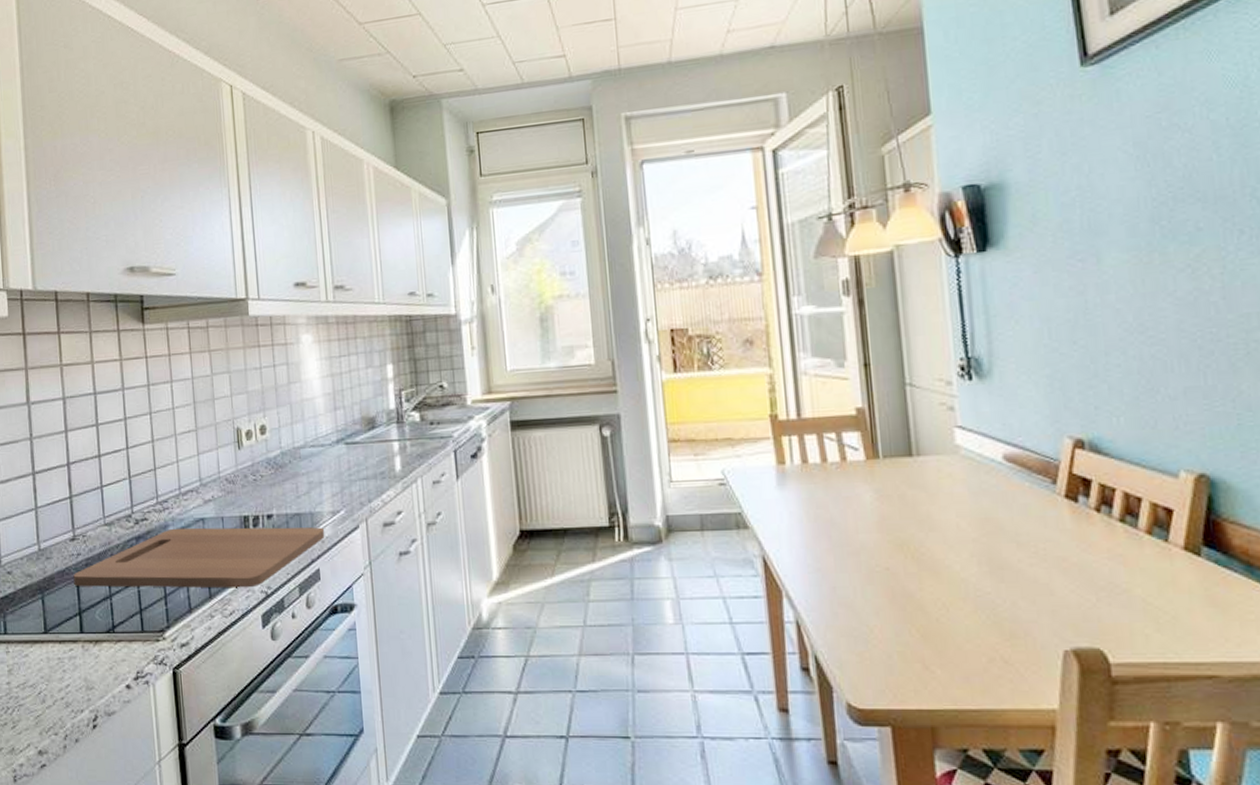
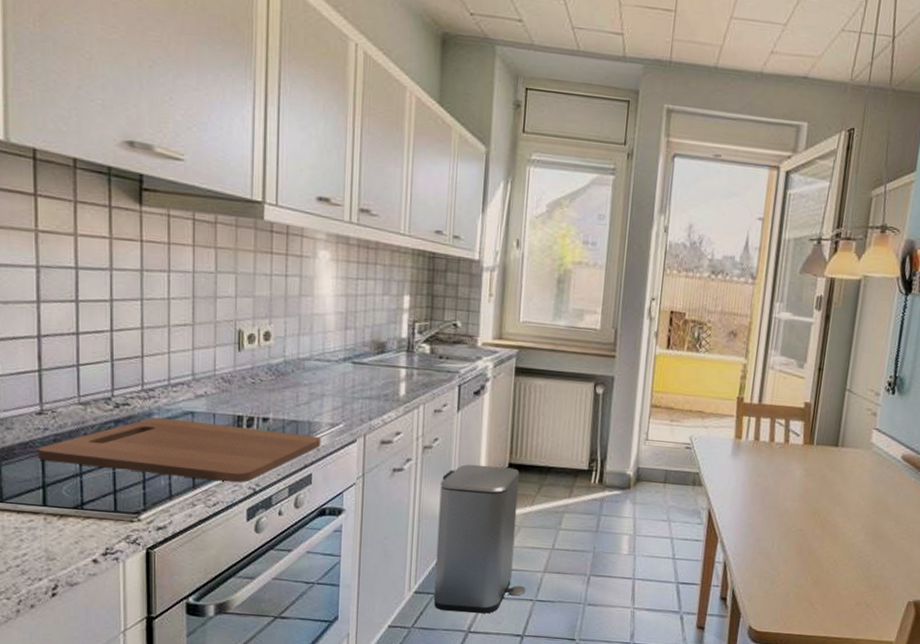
pedal bin: none [450,535,563,713] -> present [433,464,526,614]

